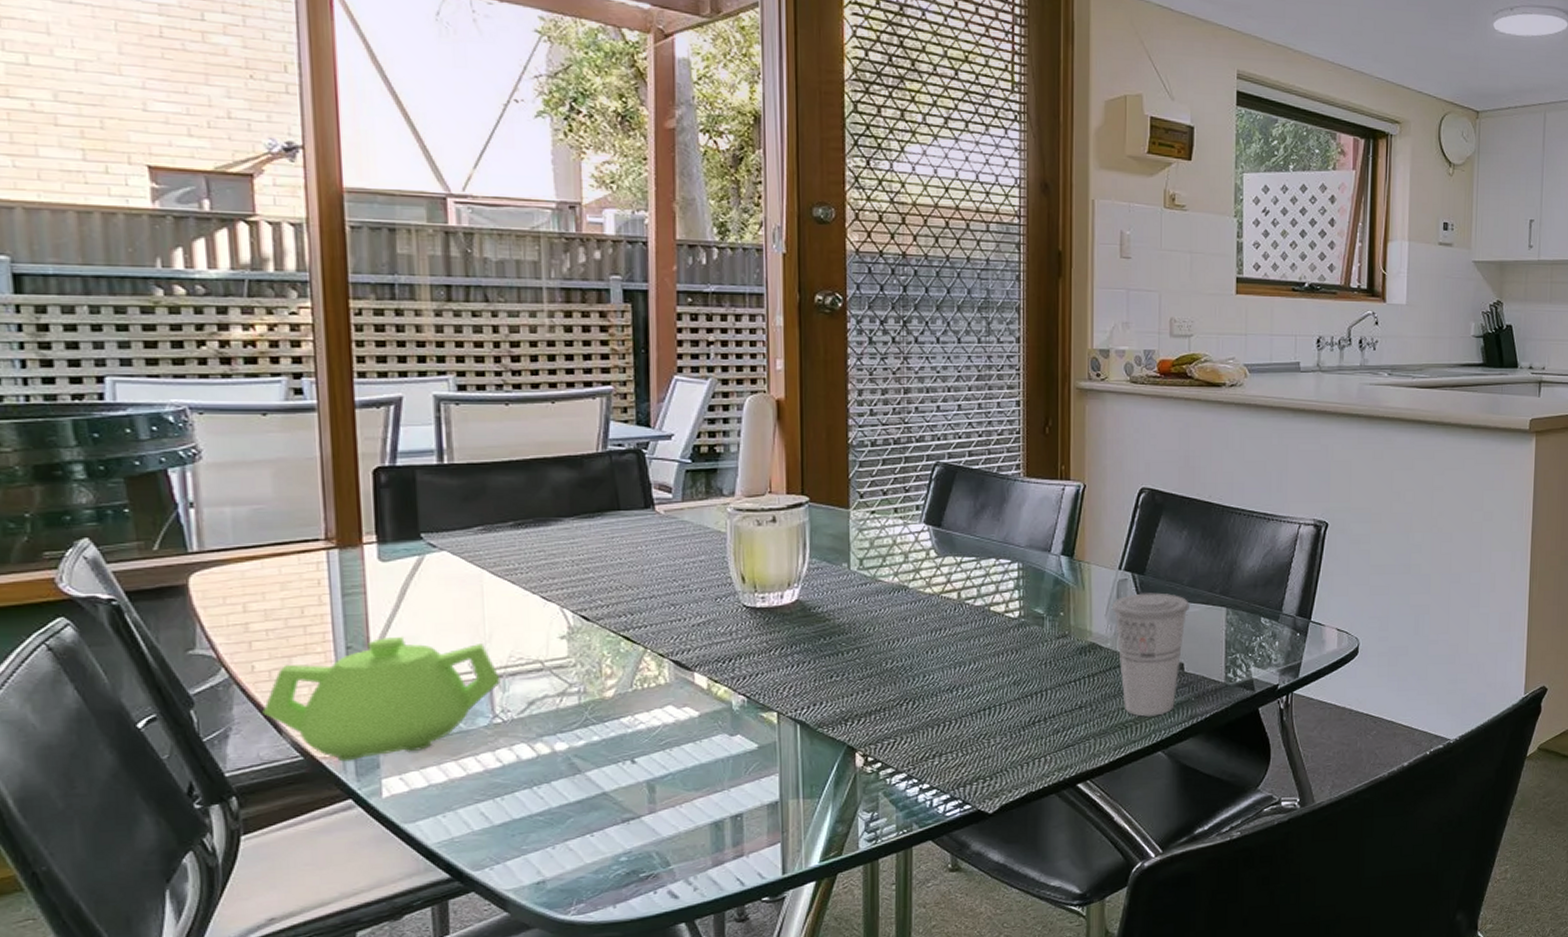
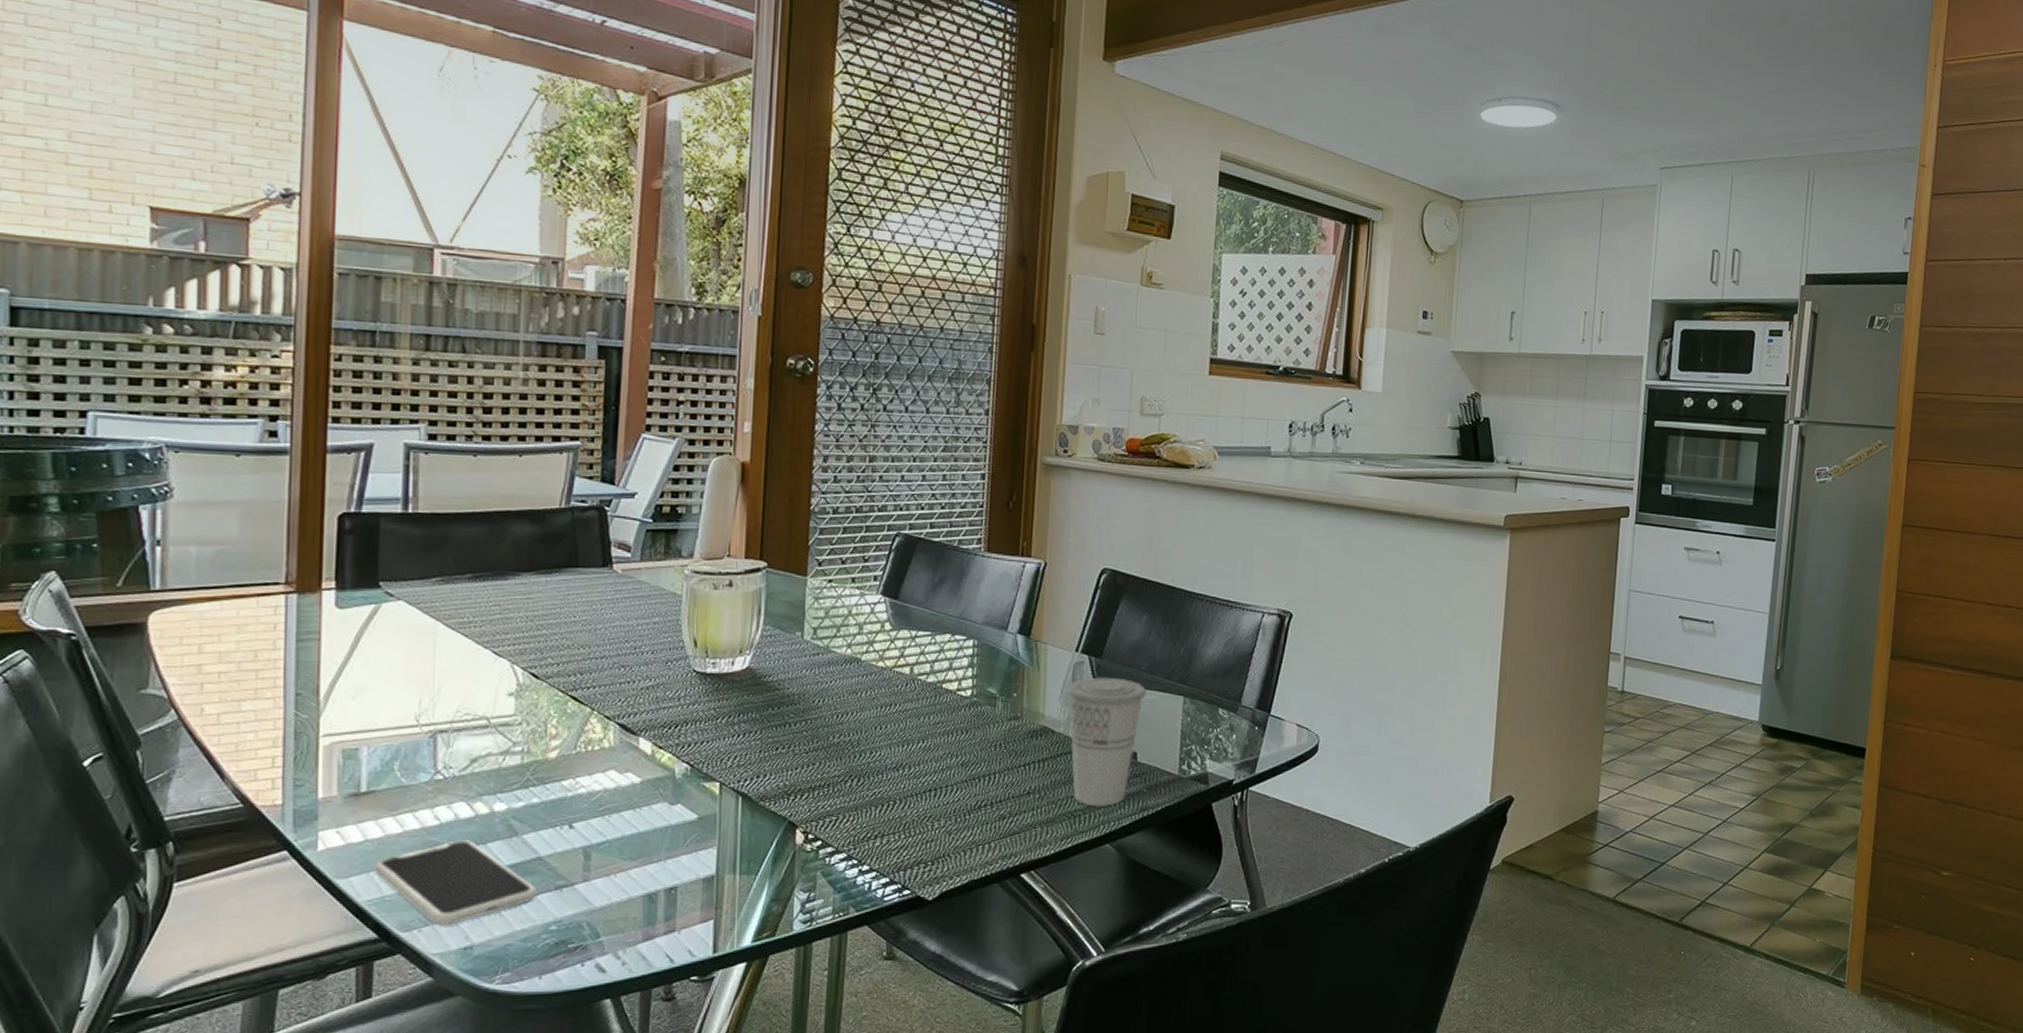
teapot: present [262,637,501,762] -> none [207,686,445,811]
smartphone: none [439,779,605,863] -> present [373,839,538,926]

